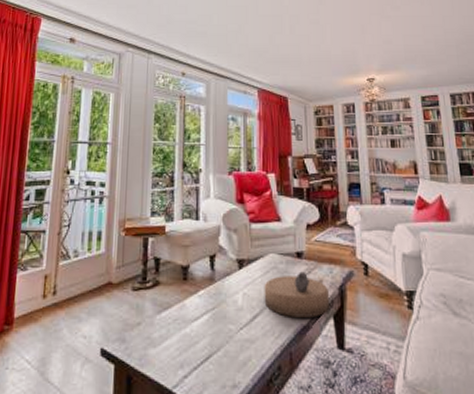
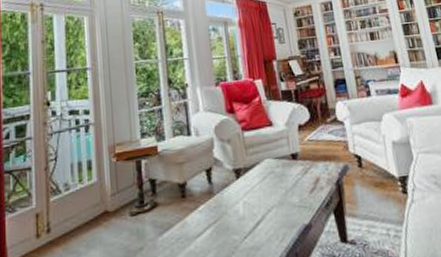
decorative bowl: present [264,271,331,318] -> none [263,172,330,219]

